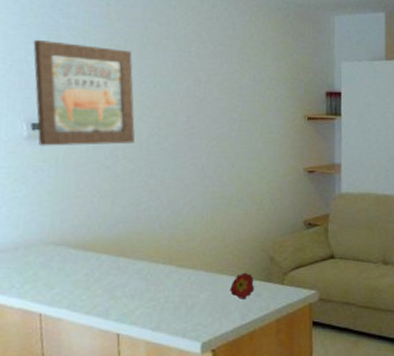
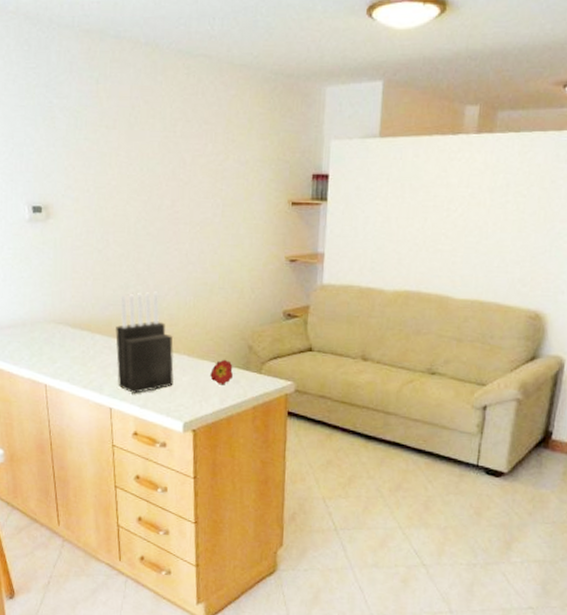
wall art: present [33,40,135,146] -> none [31,122,123,229]
knife block: none [124,206,191,316] -> present [115,291,175,393]

